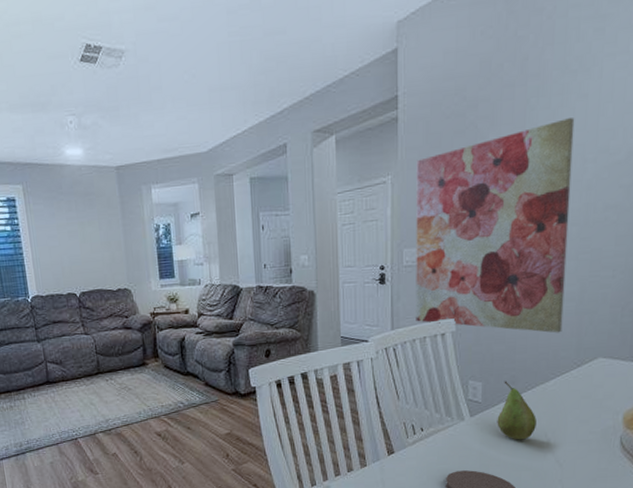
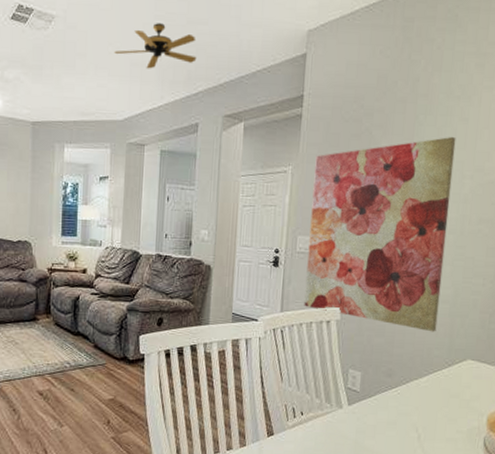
ceiling fan: none [190,40,278,93] -> present [114,23,197,69]
fruit: present [497,381,536,440] -> none [372,373,409,433]

